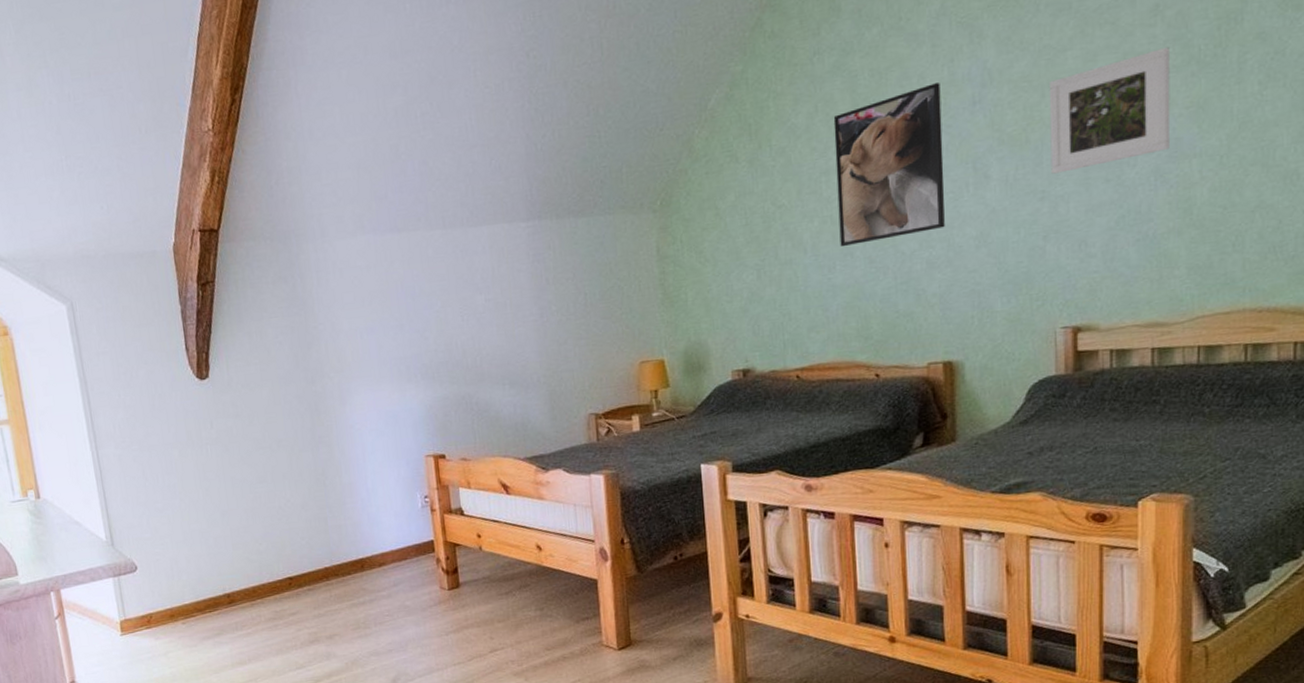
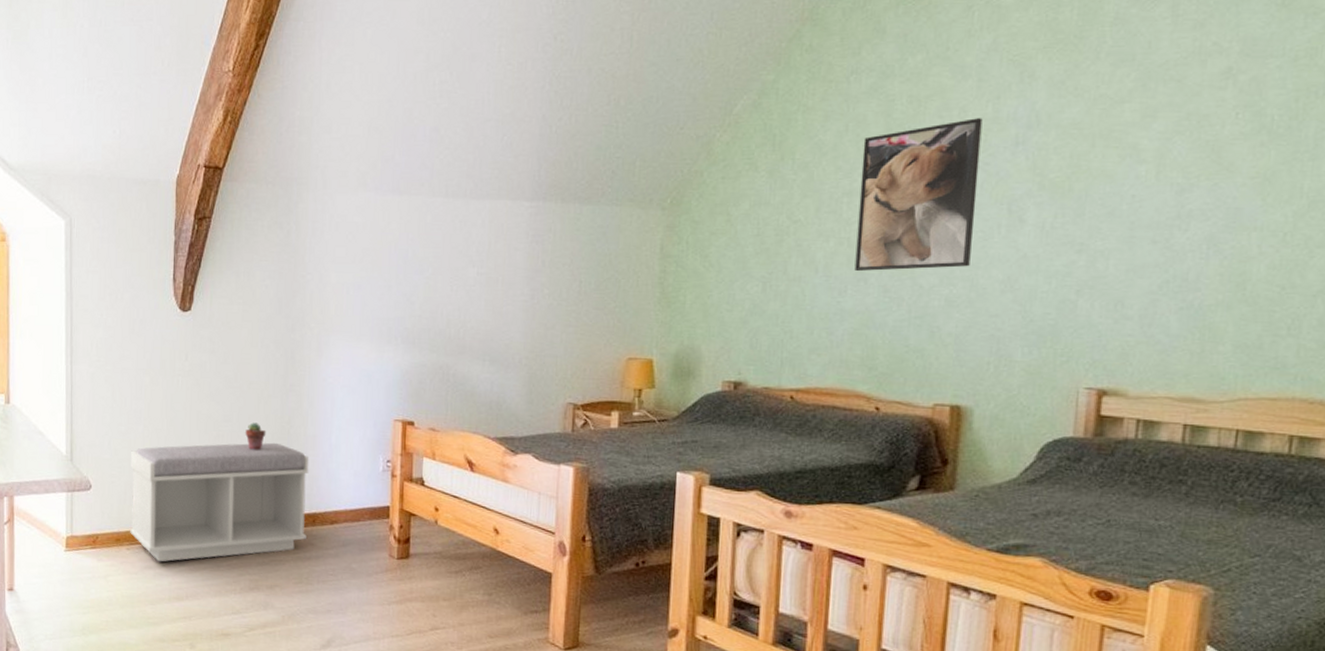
bench: none [171,496,358,631] -> present [130,442,309,562]
potted succulent: none [281,479,303,507] -> present [245,422,266,450]
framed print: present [1049,46,1171,174] -> none [1093,112,1239,227]

